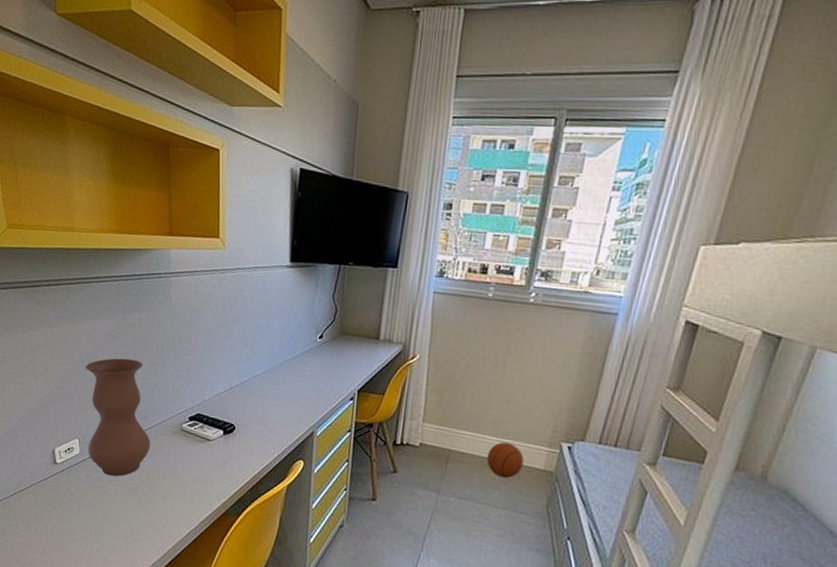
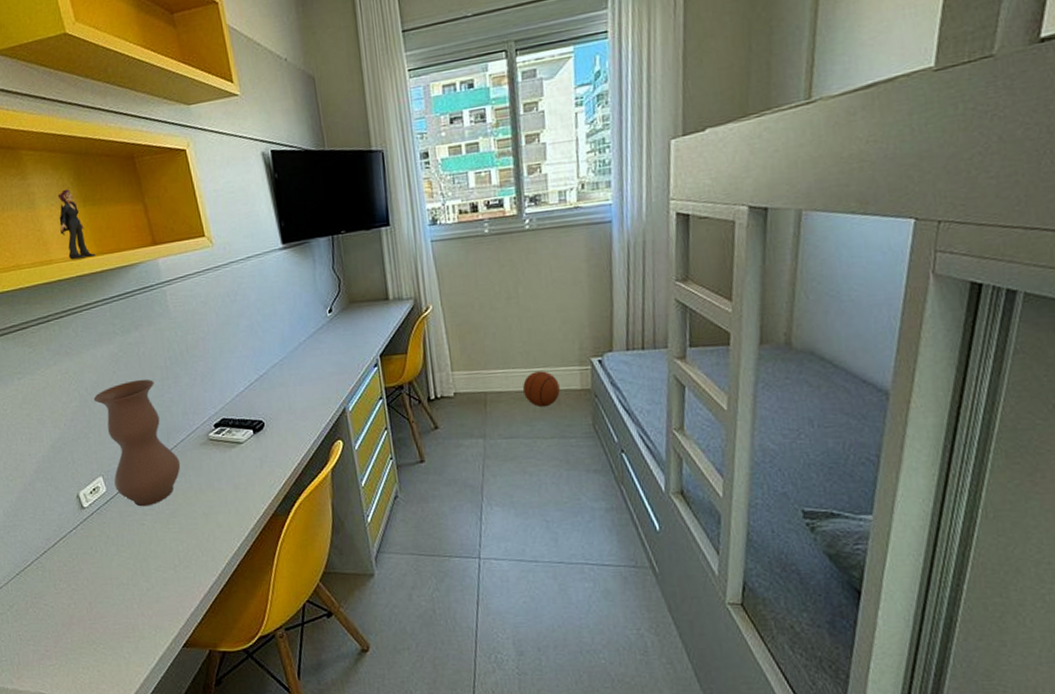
action figure: none [87,163,115,234] -> present [57,189,96,260]

